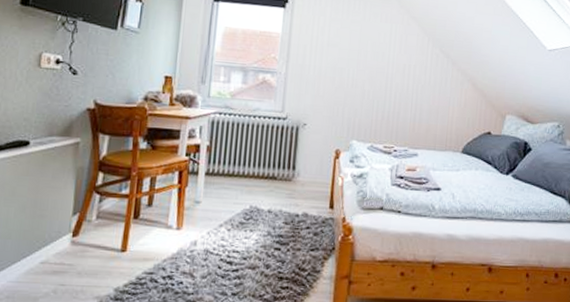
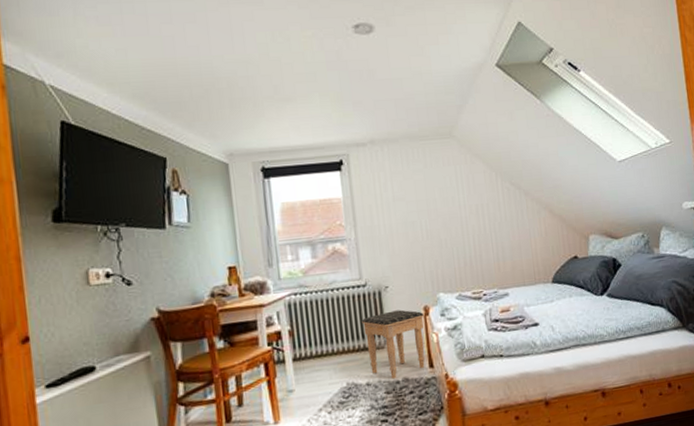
footstool: none [275,147,335,212] -> present [361,309,425,379]

